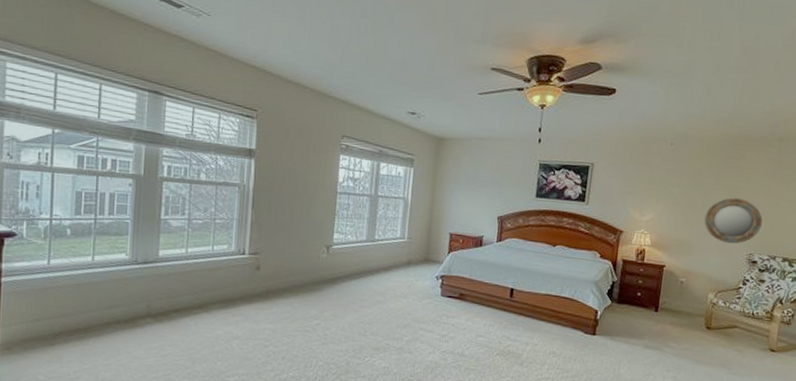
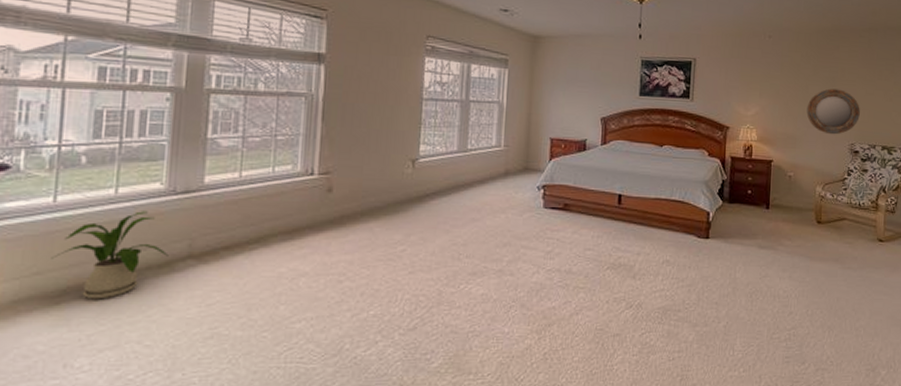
house plant: none [47,276,132,345] -> present [51,211,169,300]

